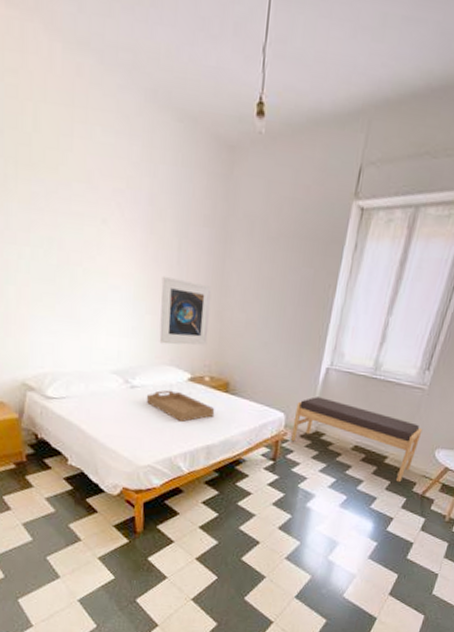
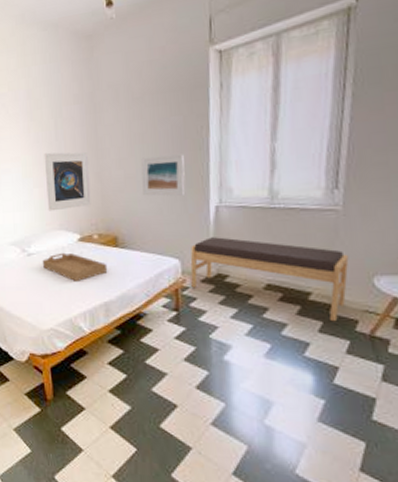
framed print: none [261,305,307,352] -> present [141,154,185,196]

